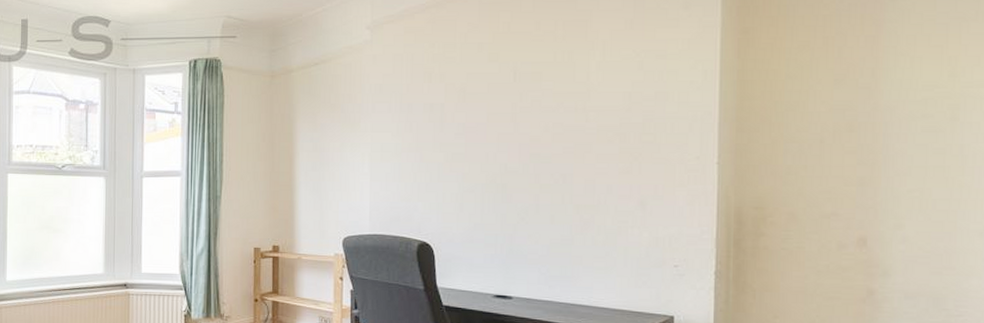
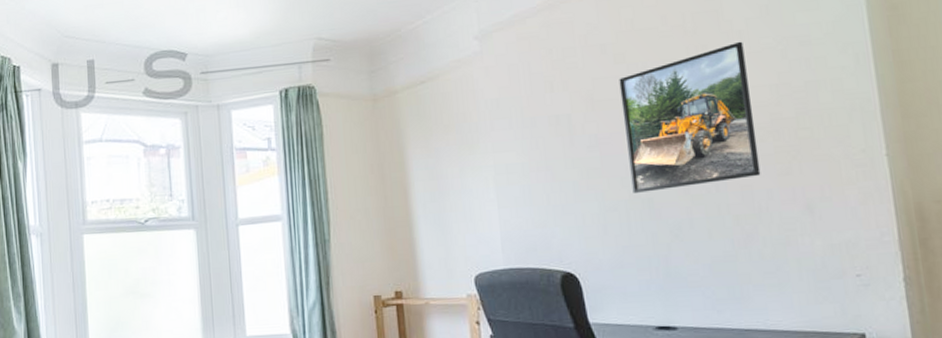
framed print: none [489,50,606,178] -> present [619,41,761,193]

